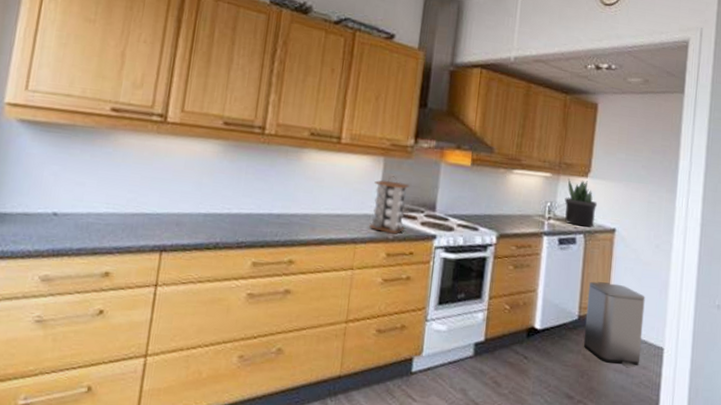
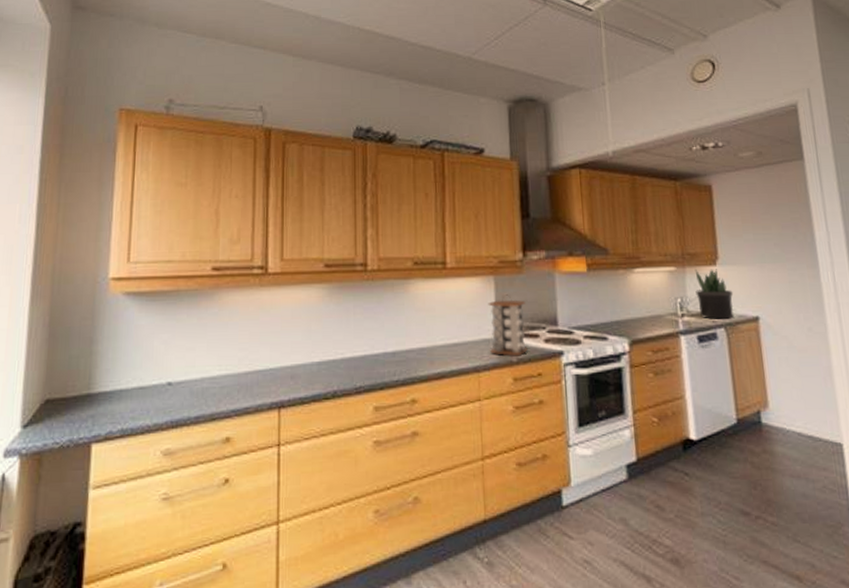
pedal bin: present [583,281,645,369] -> none [742,377,818,472]

